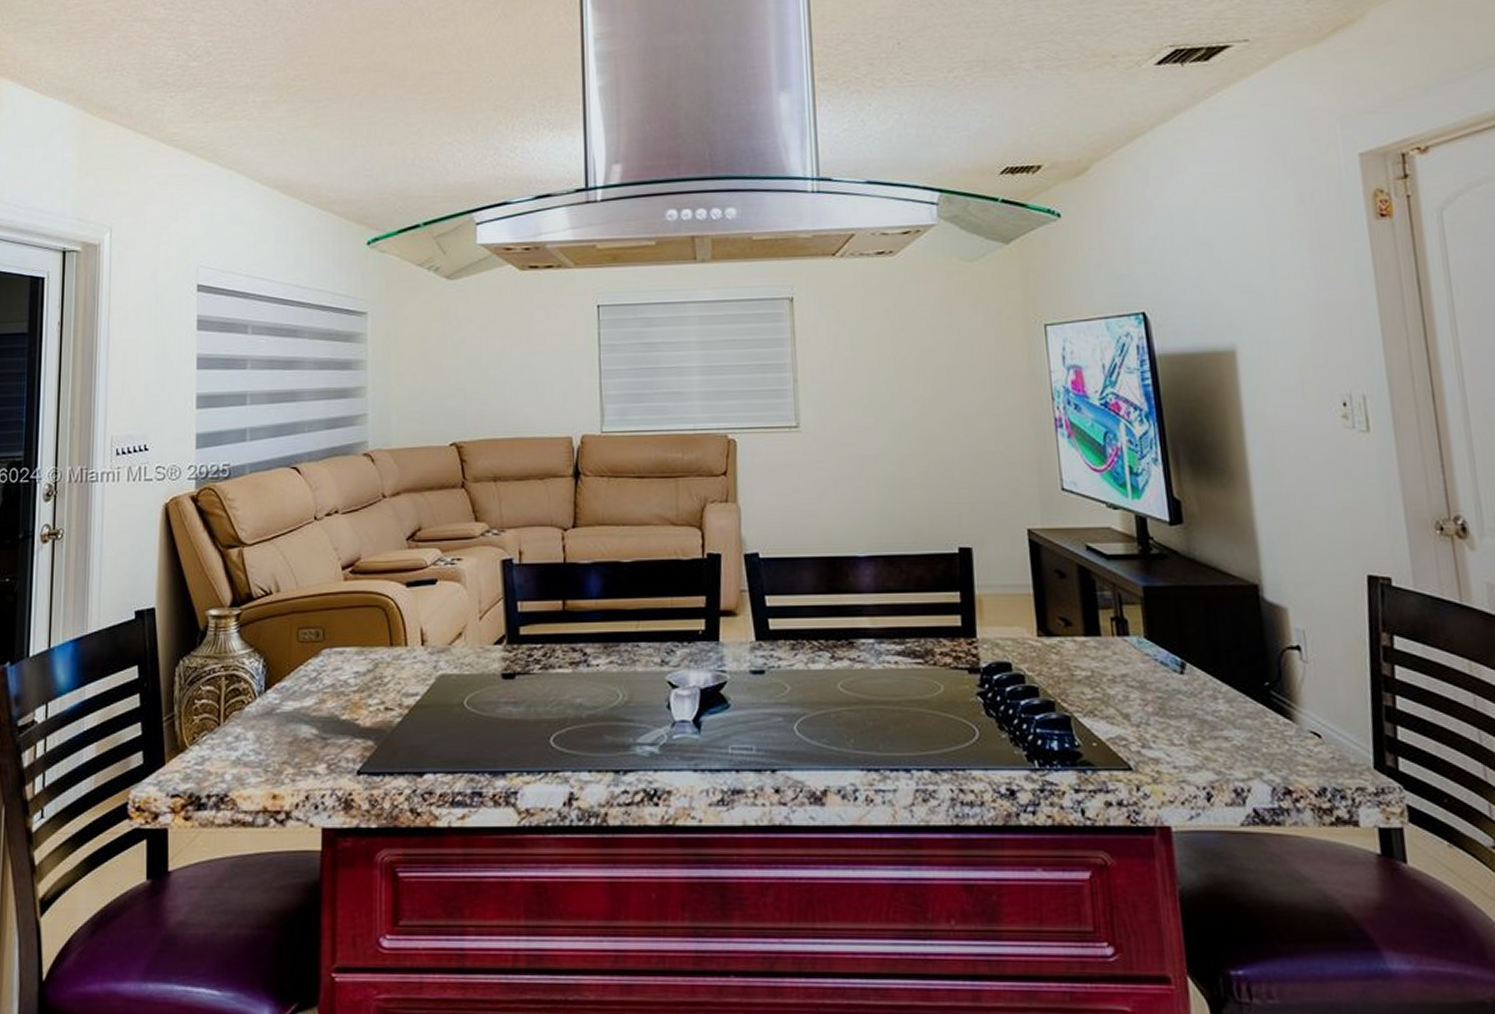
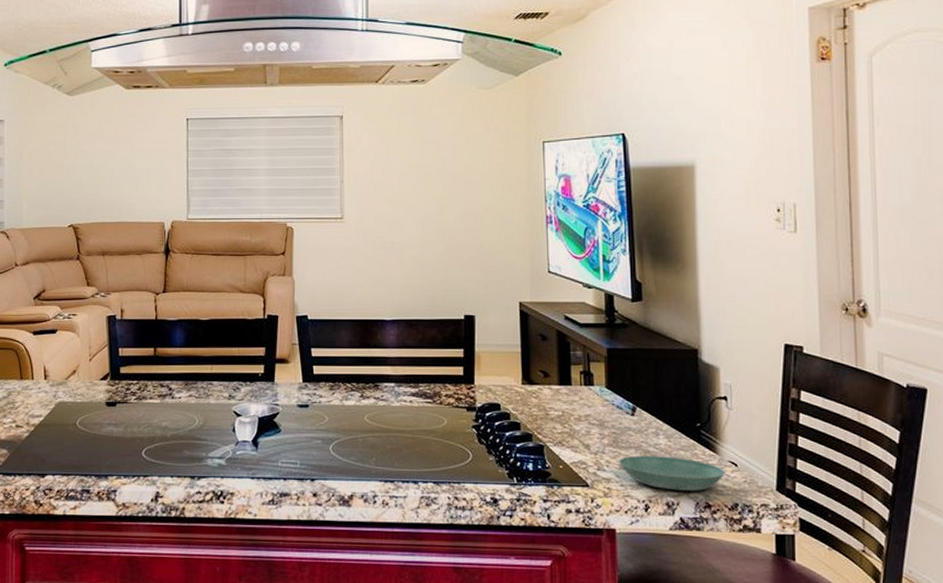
saucer: none [1167,727,1307,772] -> present [618,455,725,491]

